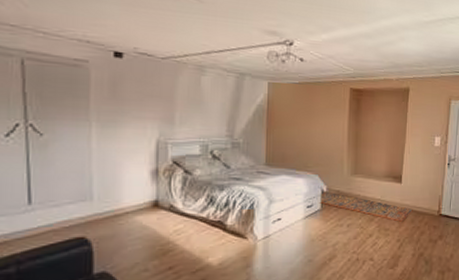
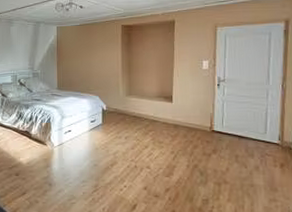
rug: present [319,190,413,222] -> none [100,108,185,136]

